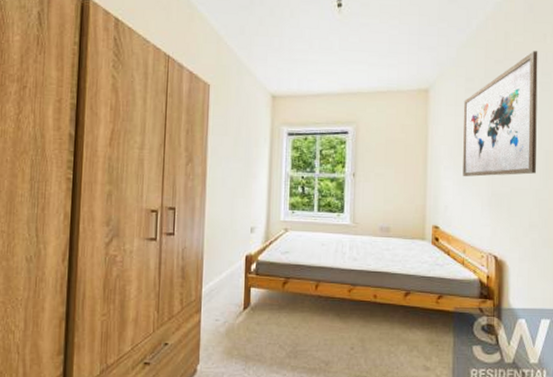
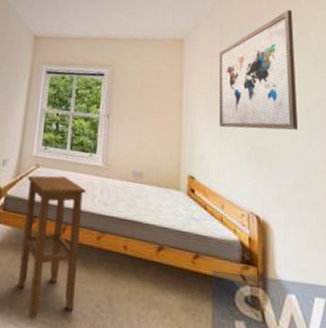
stool: none [276,238,336,365] -> present [17,175,86,318]

